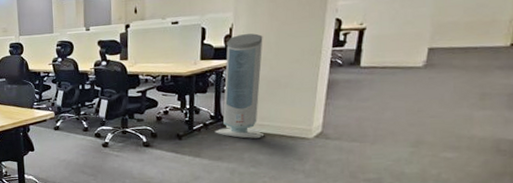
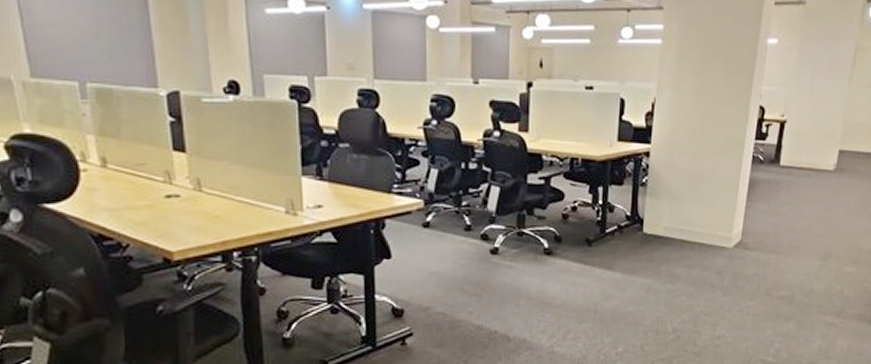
air purifier: present [215,33,265,139] -> none [630,113,687,247]

